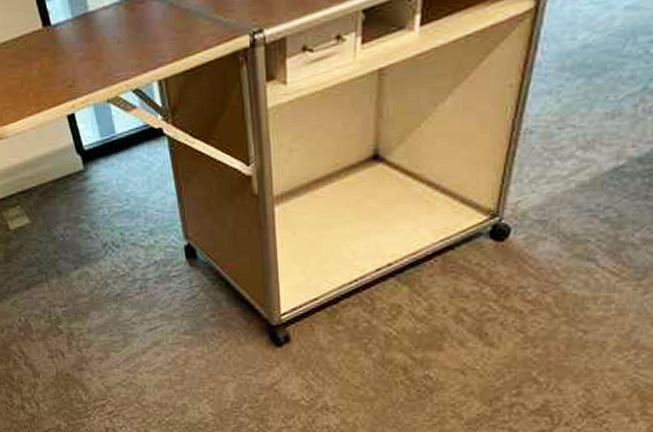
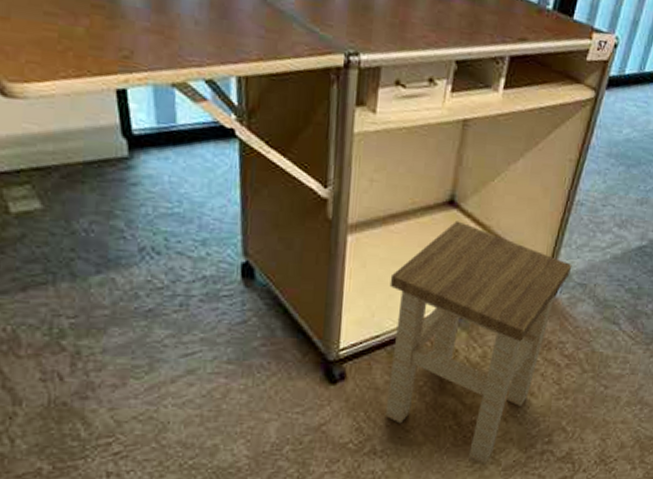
stool: none [321,174,526,418] -> present [385,221,572,465]

